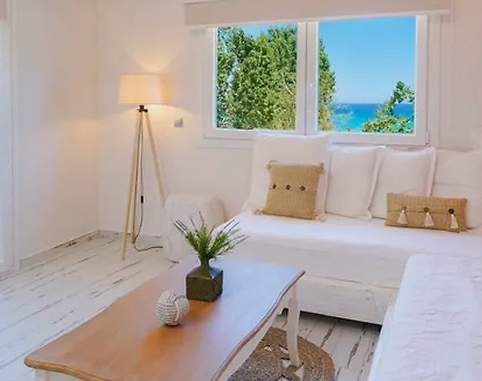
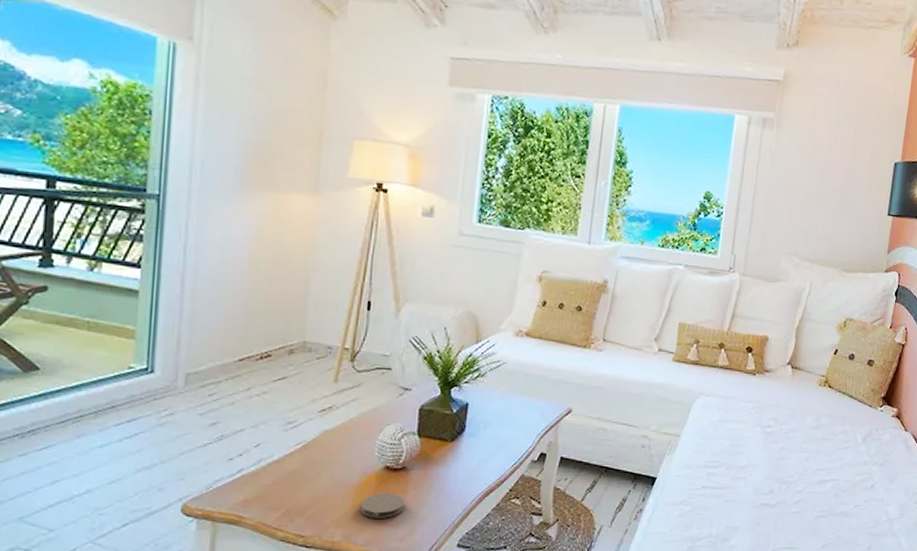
coaster: none [149,344,182,365] -> present [360,492,406,518]

